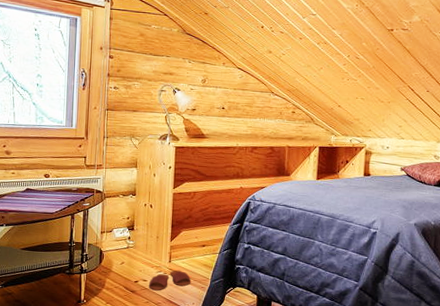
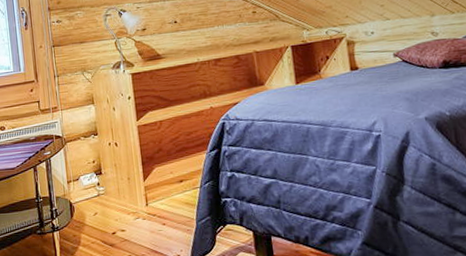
slippers: present [148,270,191,290] -> none [128,214,174,240]

